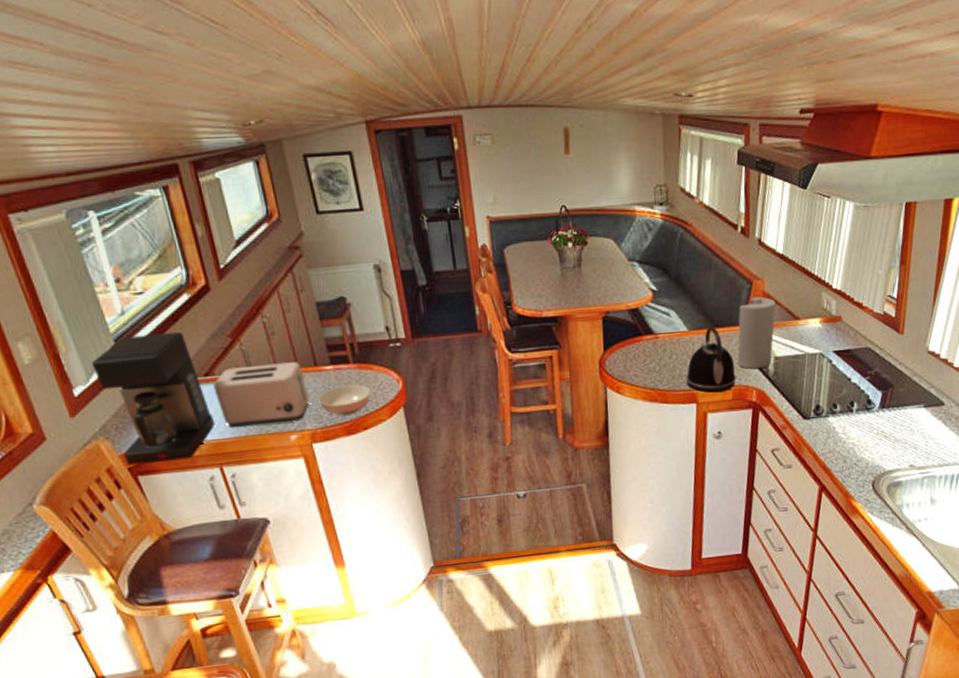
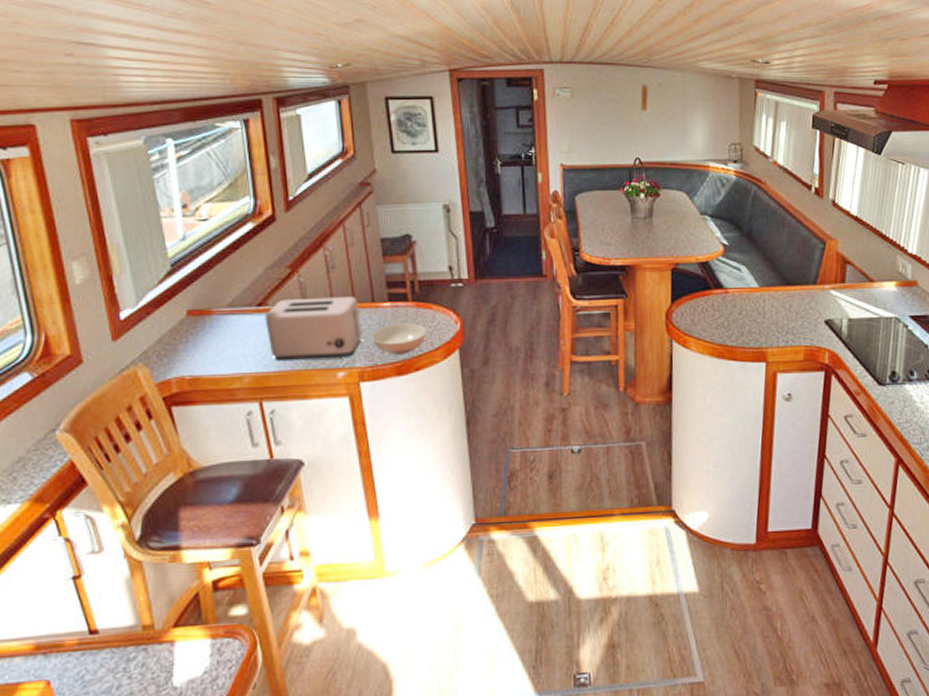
coffee maker: present [91,332,216,466] -> none [143,261,261,395]
kettle: present [686,325,736,393] -> none [755,283,808,353]
paper towel holder: present [737,296,776,370] -> none [809,257,850,331]

